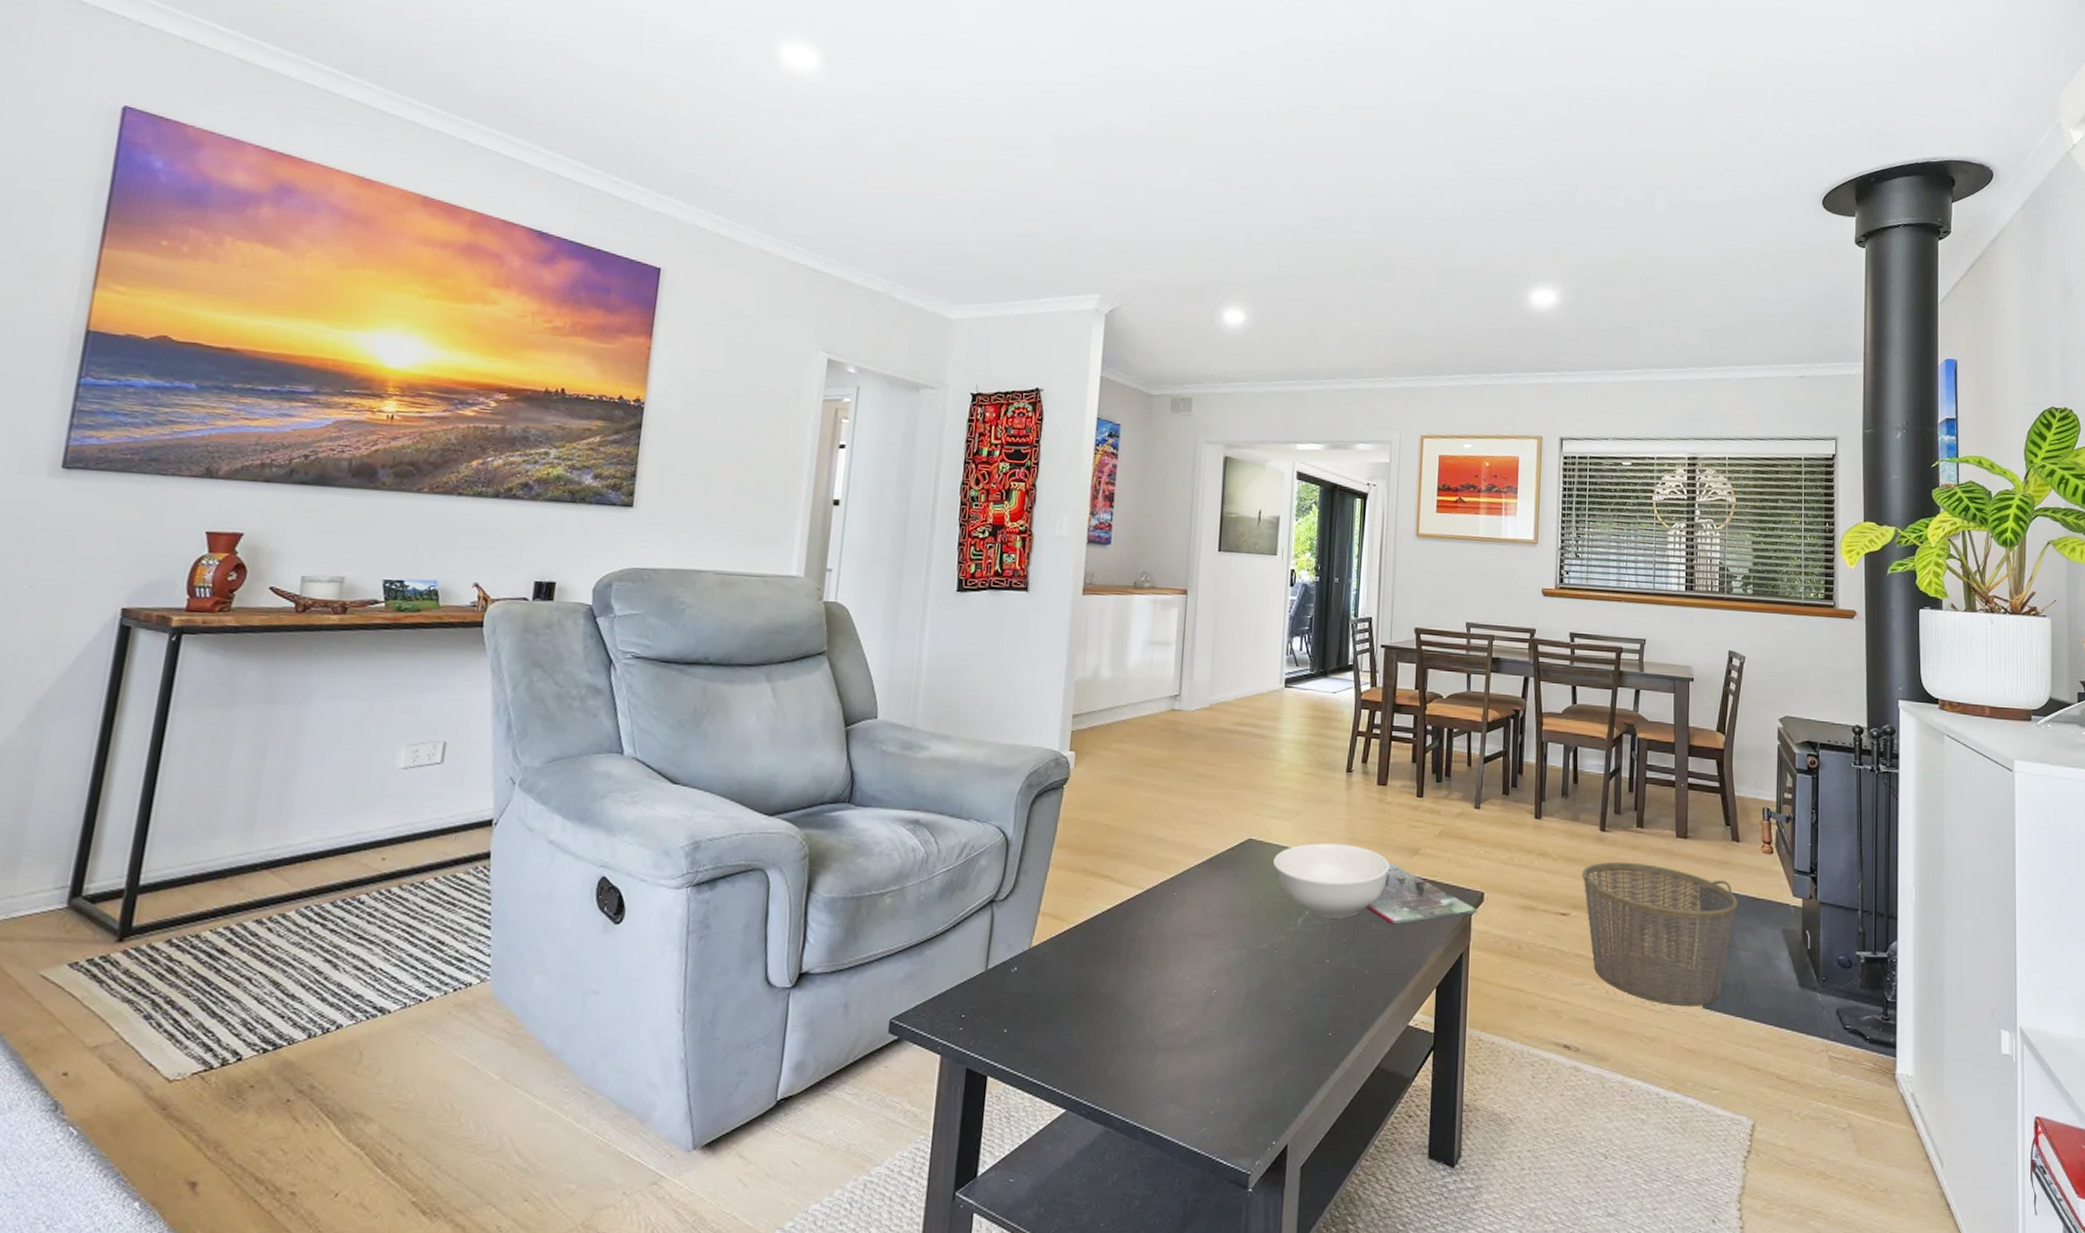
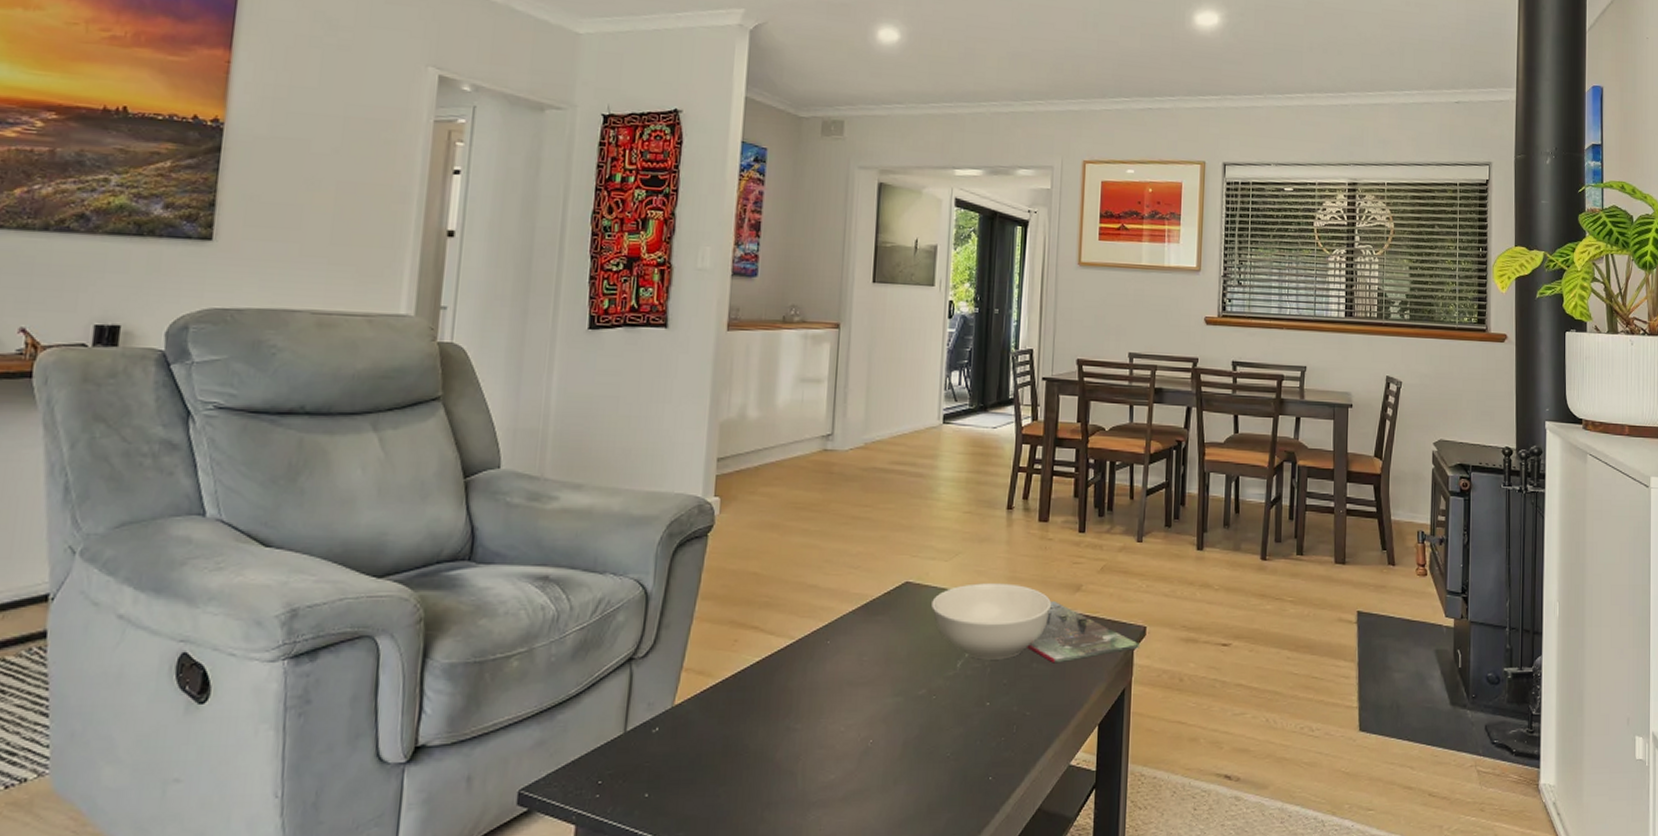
basket: present [1581,861,1738,1006] -> none [1243,590,1393,730]

